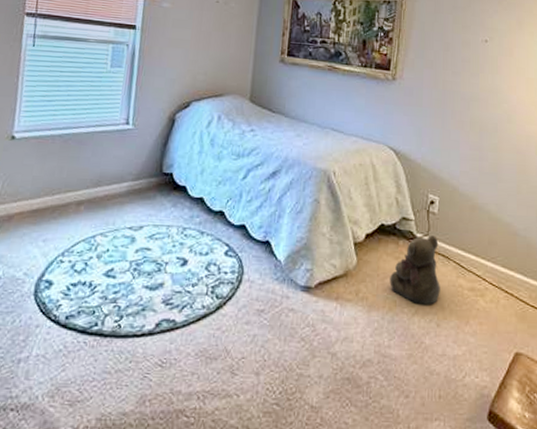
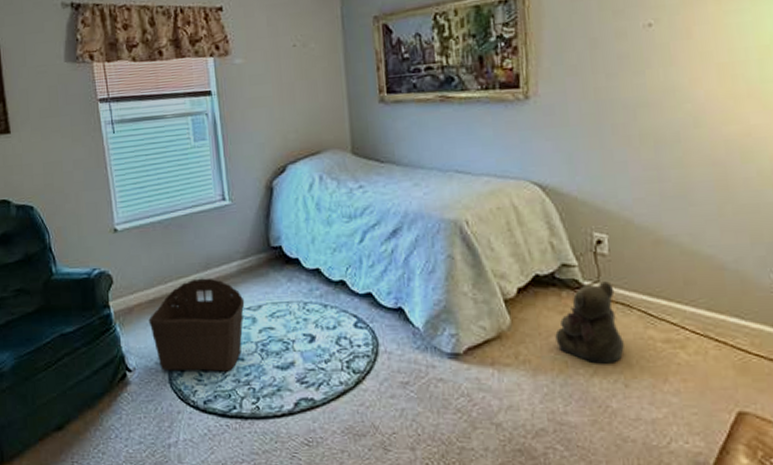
wicker basket: none [26,194,128,288] -> present [148,278,245,372]

